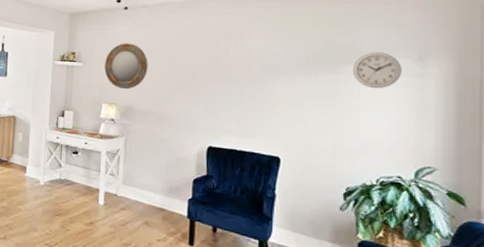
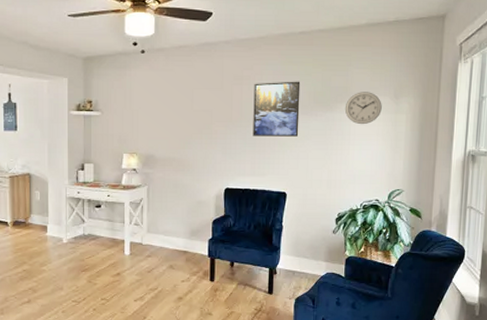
home mirror: present [104,43,148,90] -> none [124,89,167,138]
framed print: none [240,39,297,98] -> present [253,81,301,137]

